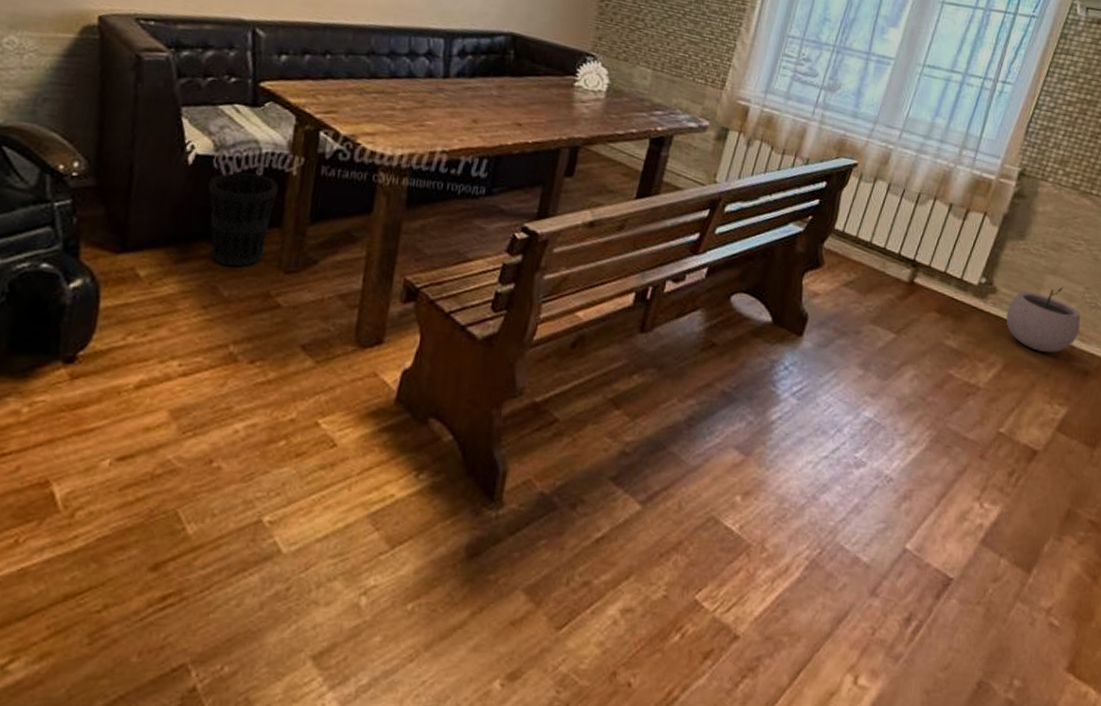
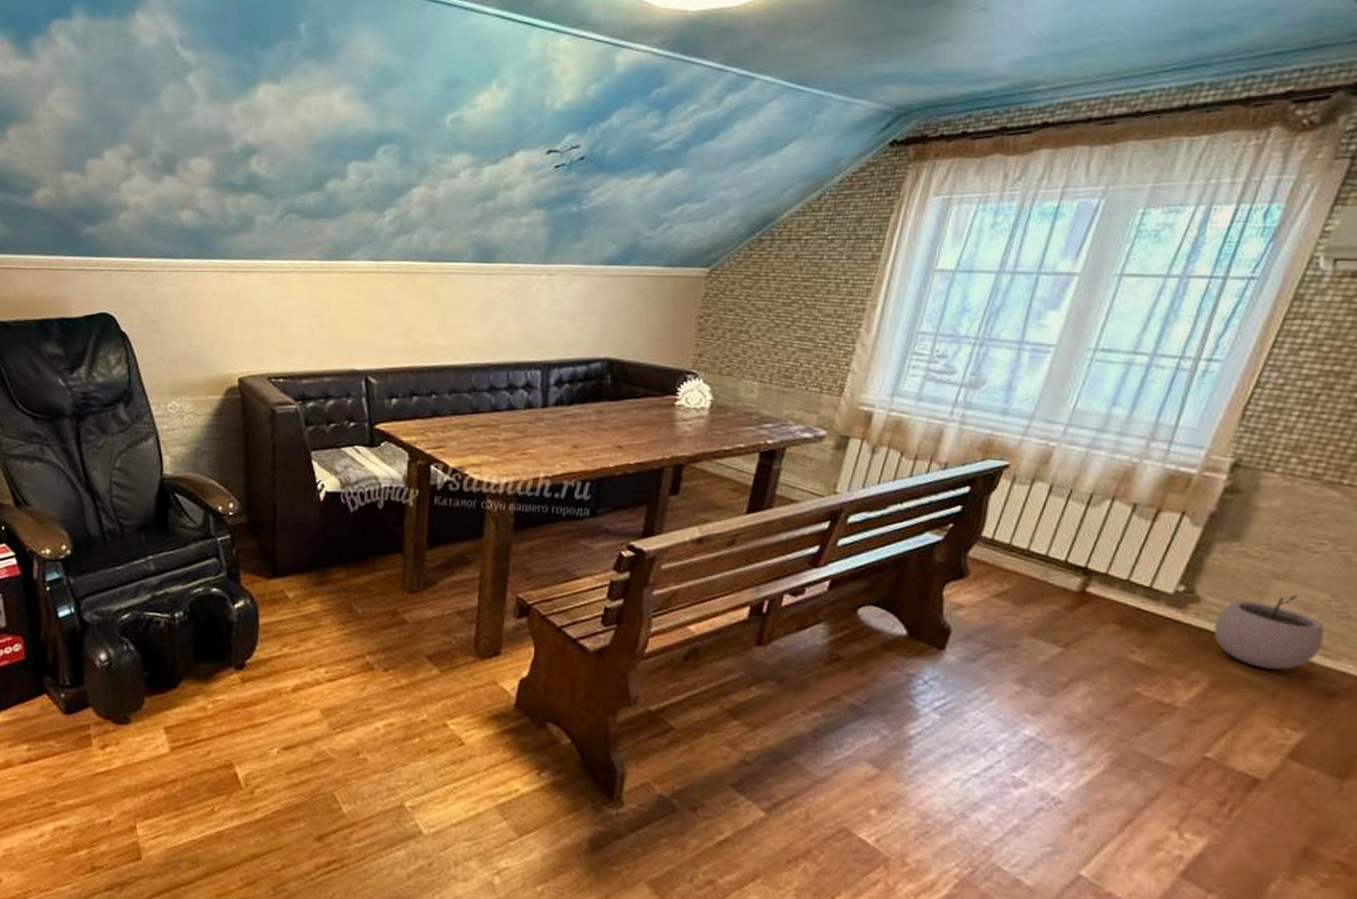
wastebasket: present [208,172,278,268] -> none [338,505,397,589]

